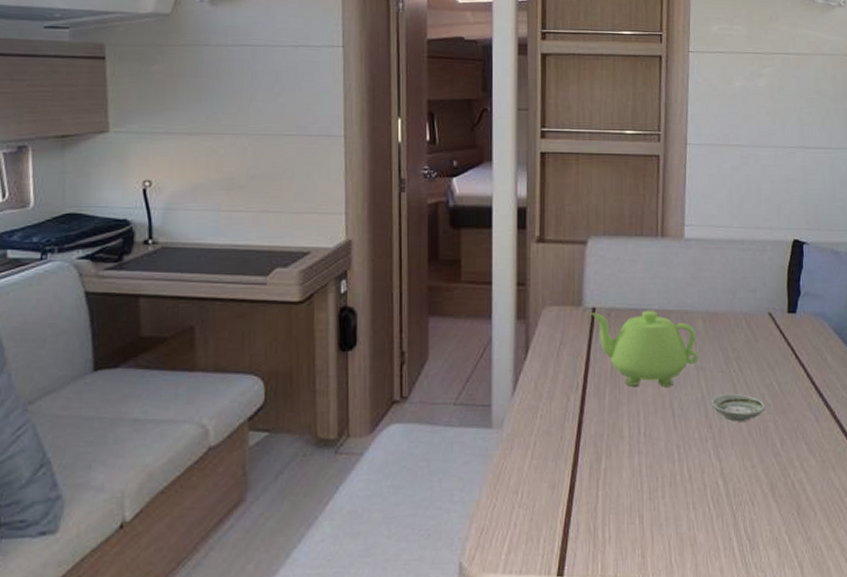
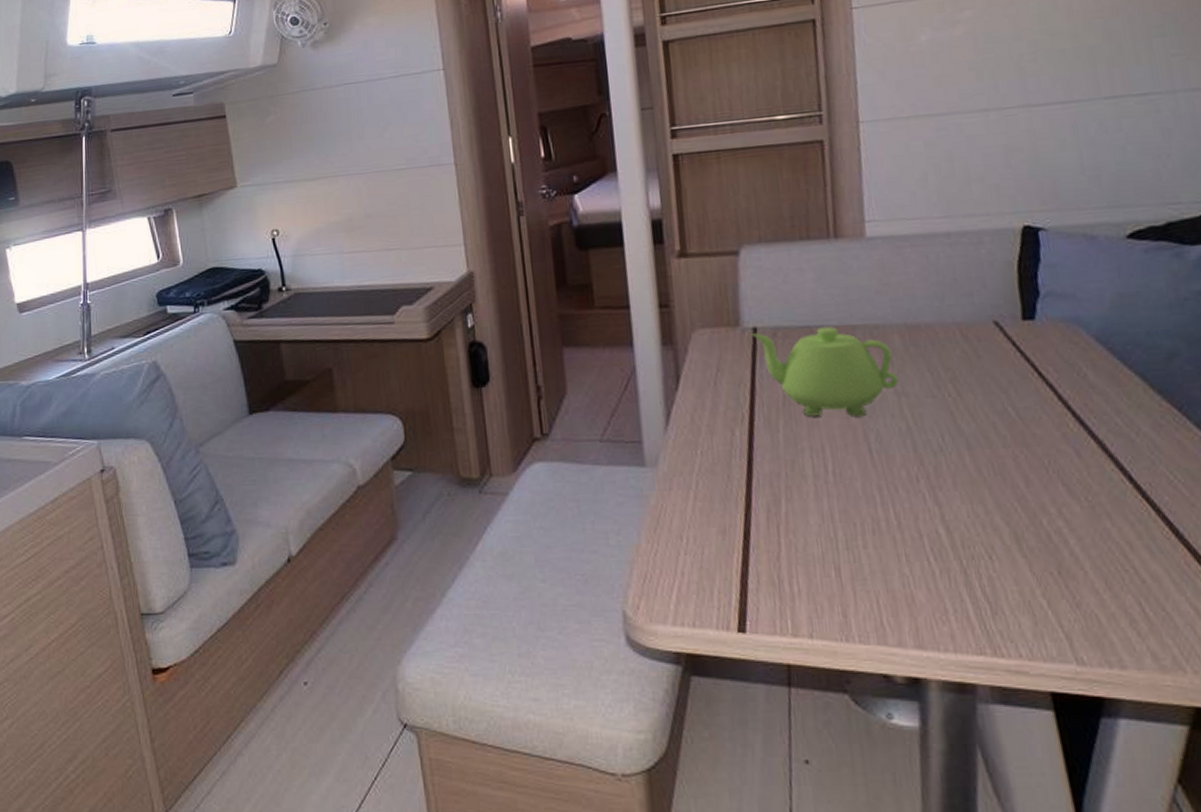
saucer: present [711,393,766,422] -> none [920,422,999,458]

